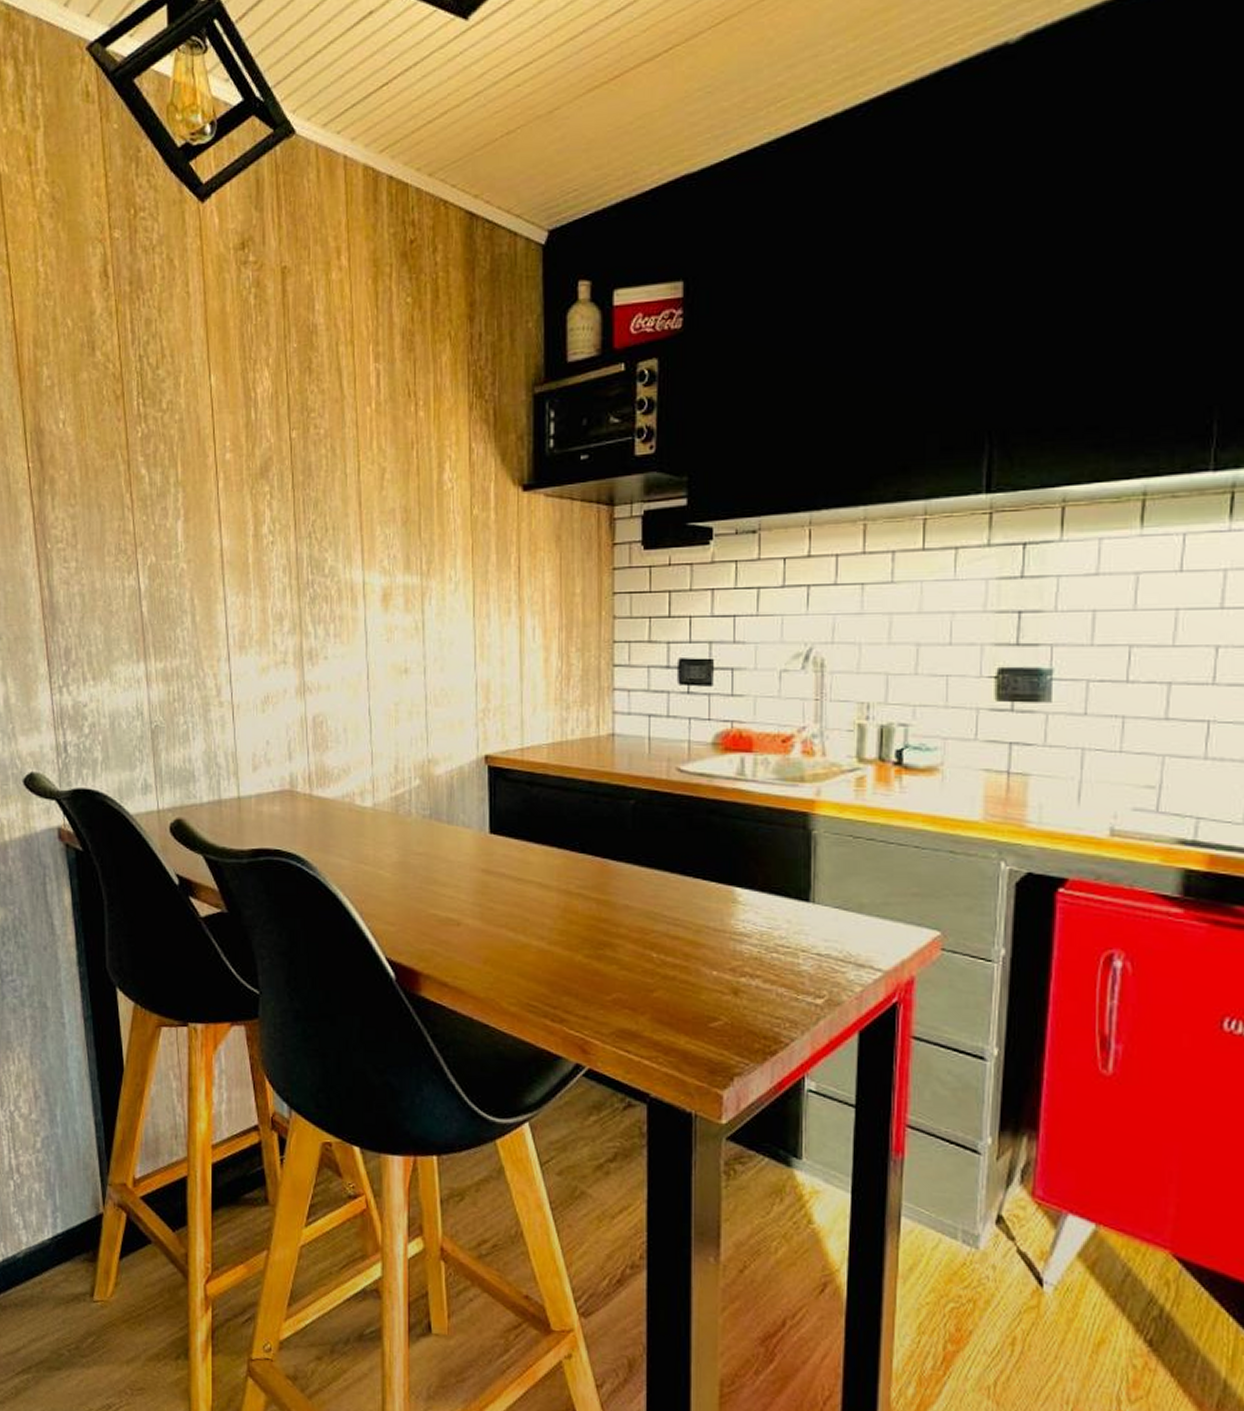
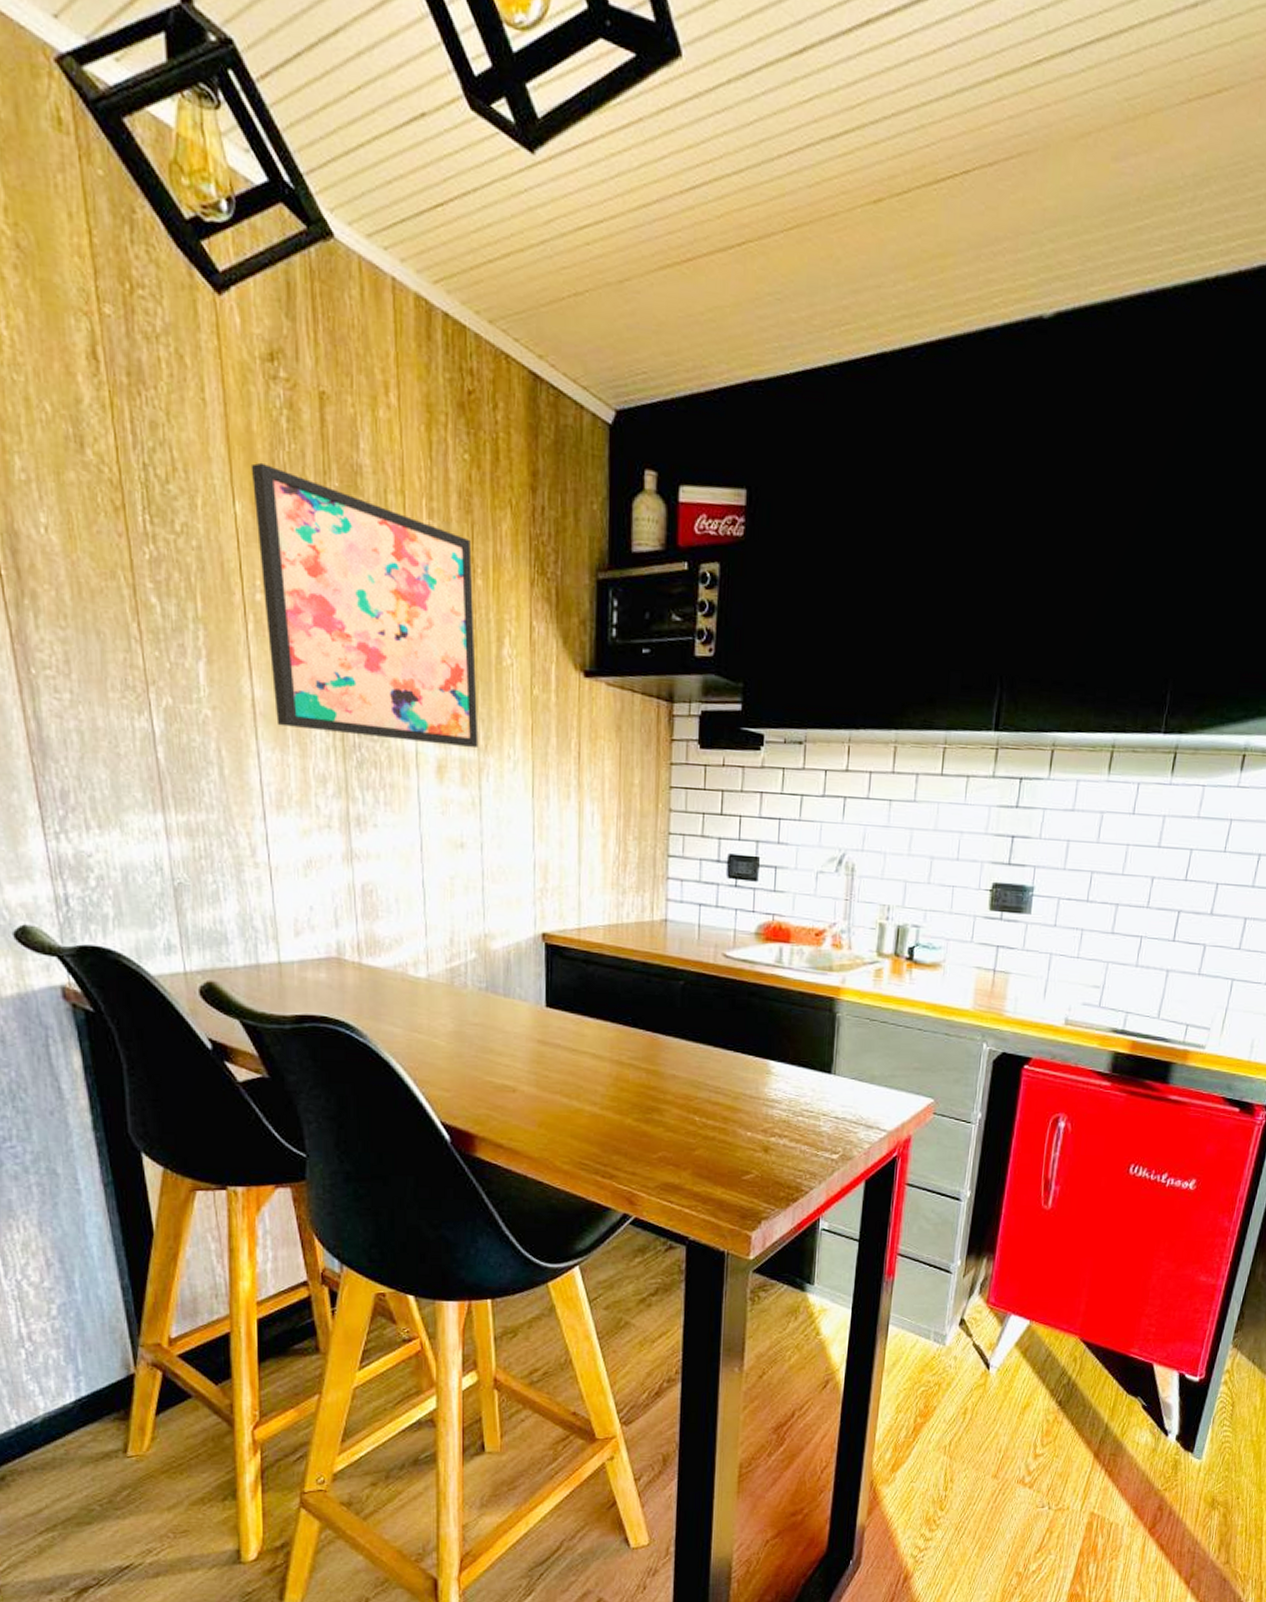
wall art: none [224,337,421,574] -> present [250,462,479,748]

